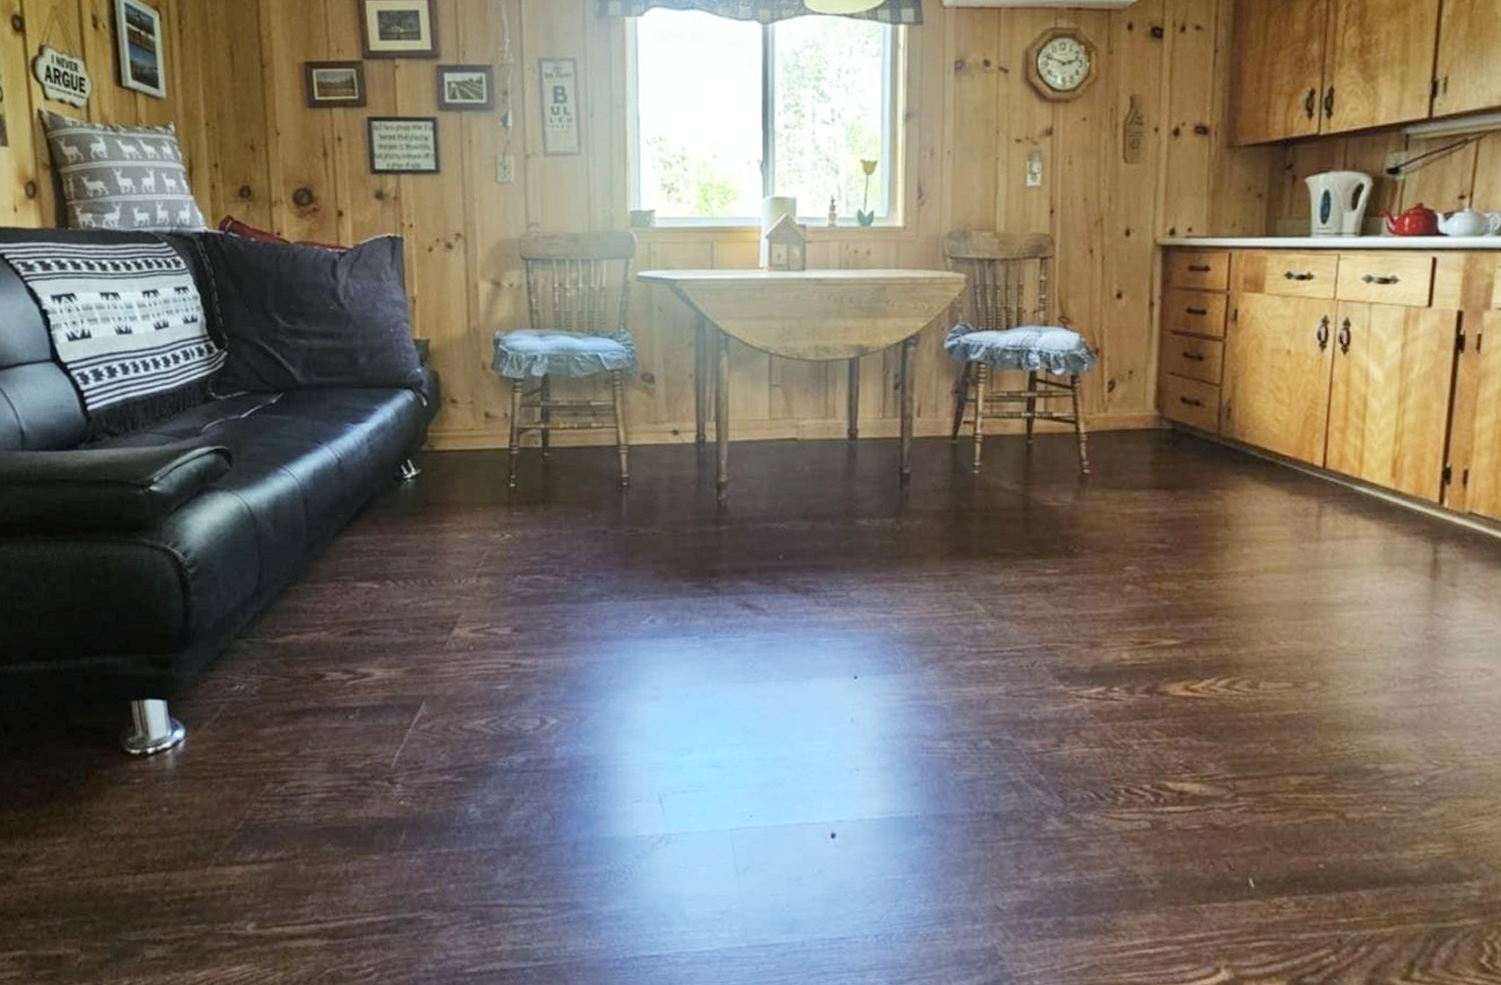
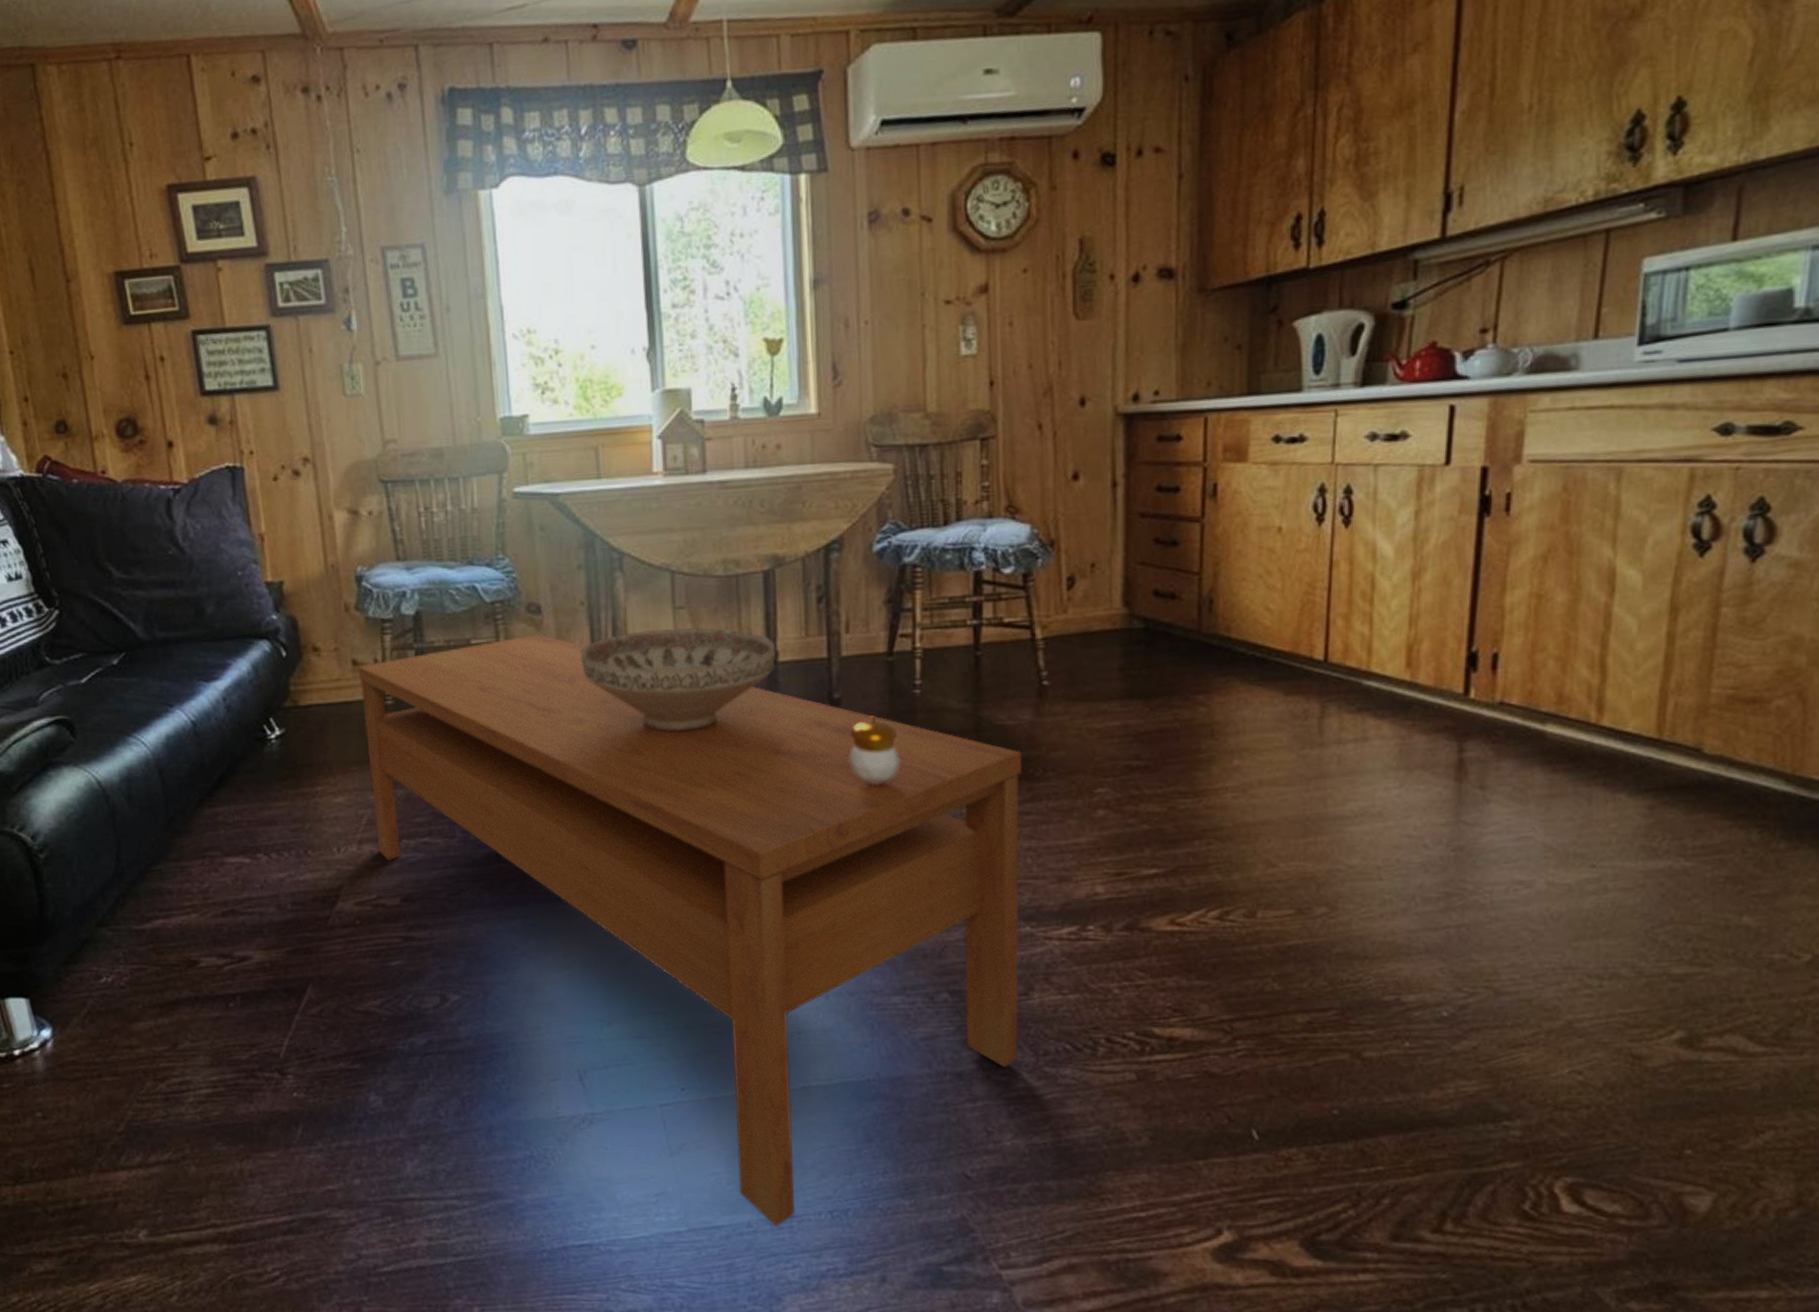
coffee table: none [489,400,1064,947] -> present [357,634,1023,1226]
decorative bowl: none [687,403,856,494] -> present [581,627,776,732]
candle: none [914,490,958,552] -> present [849,715,900,785]

